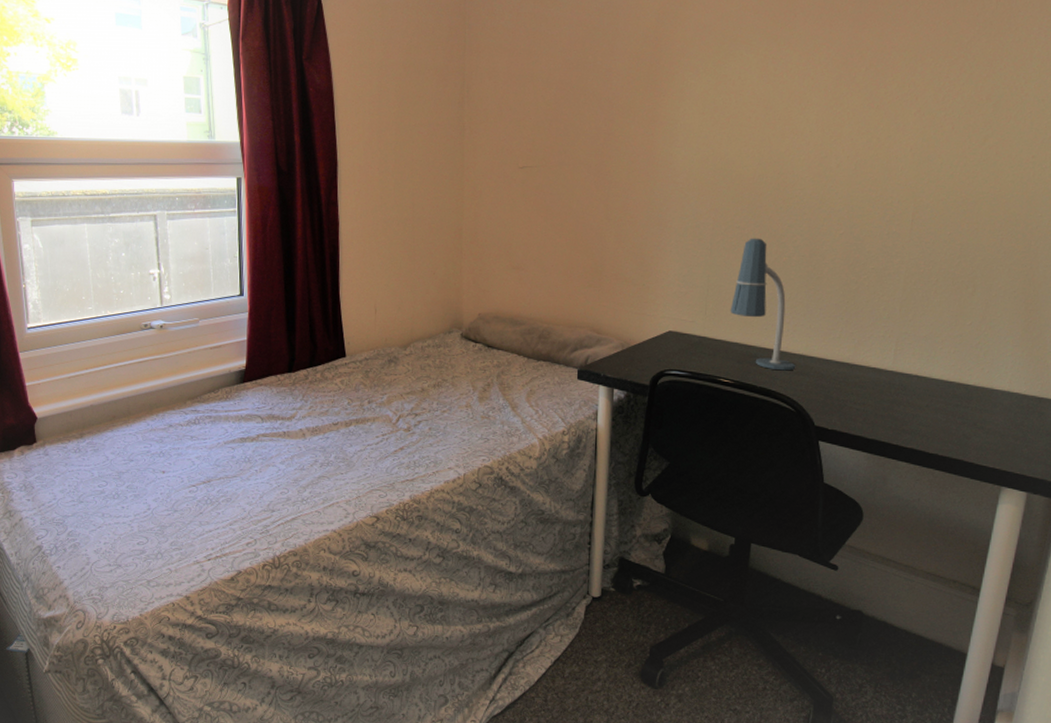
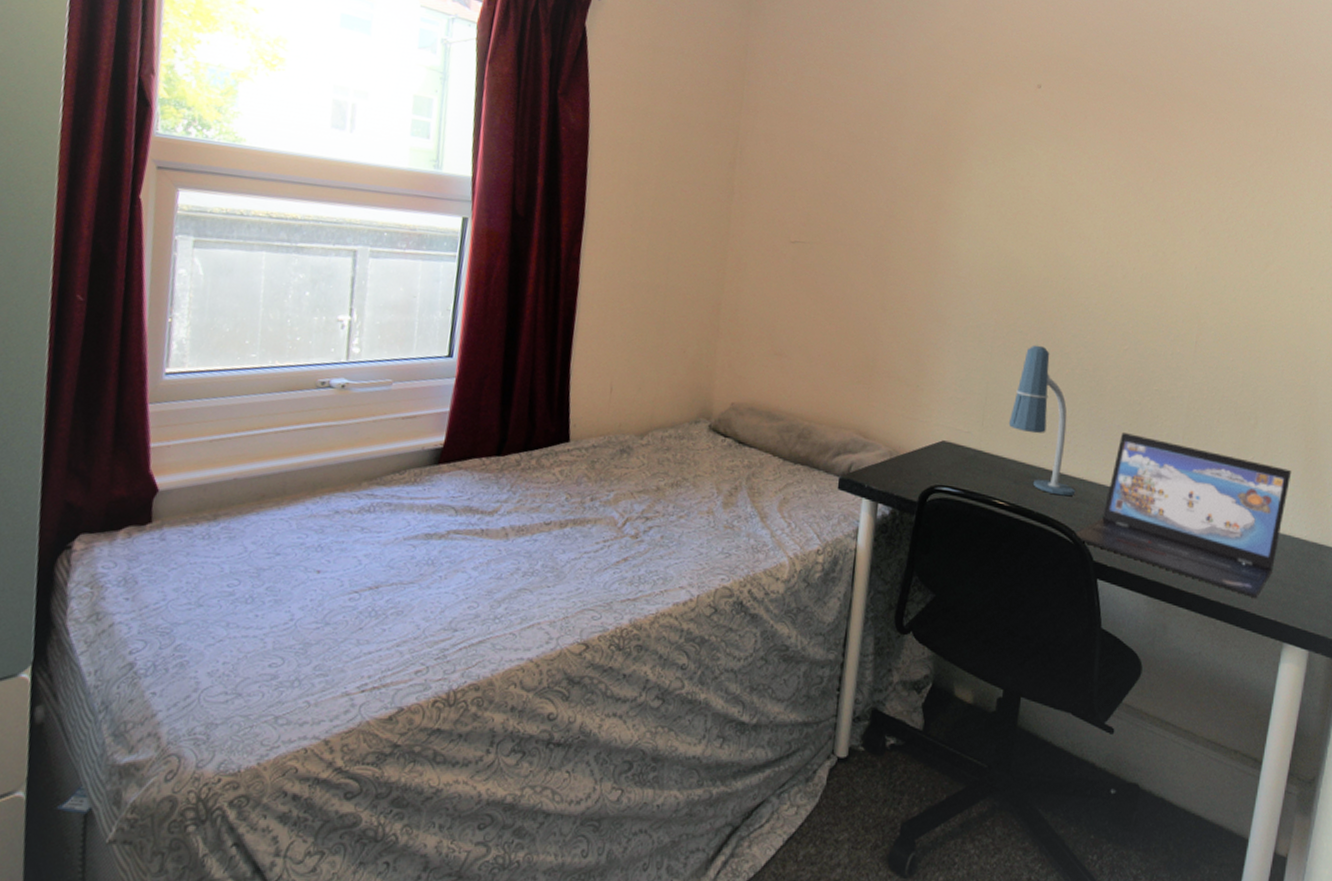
laptop: none [794,310,1011,450] -> present [1073,433,1292,599]

